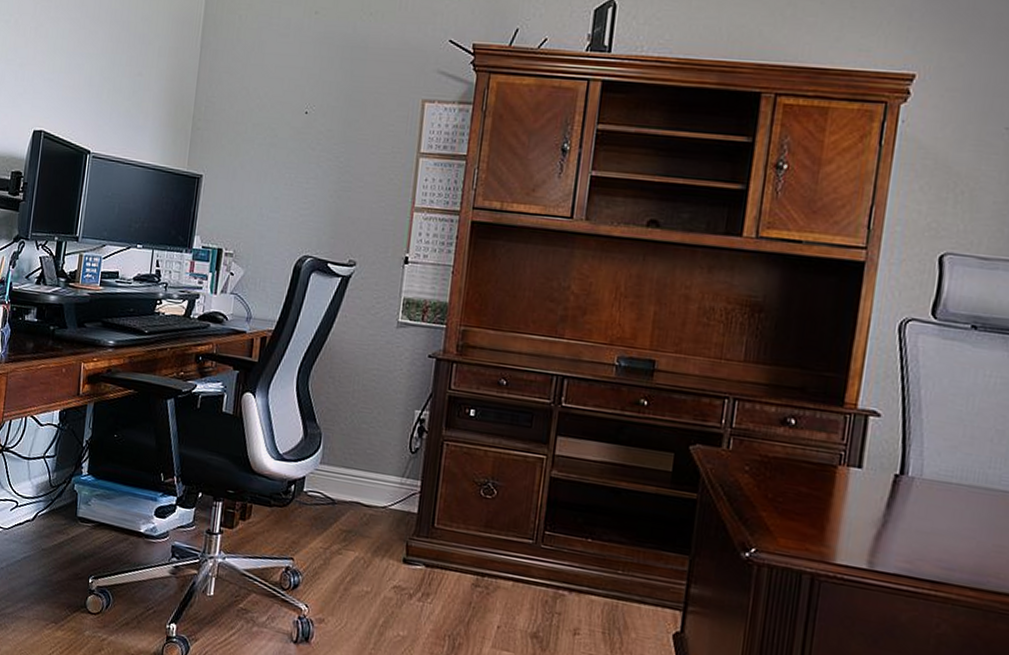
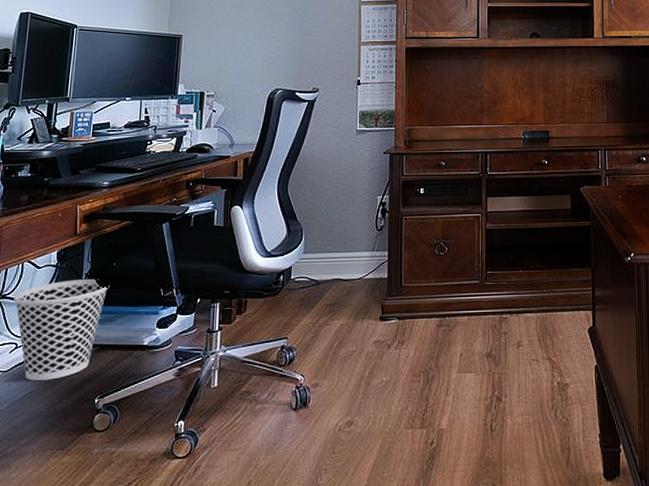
wastebasket: none [16,443,110,549] -> present [14,279,110,381]

